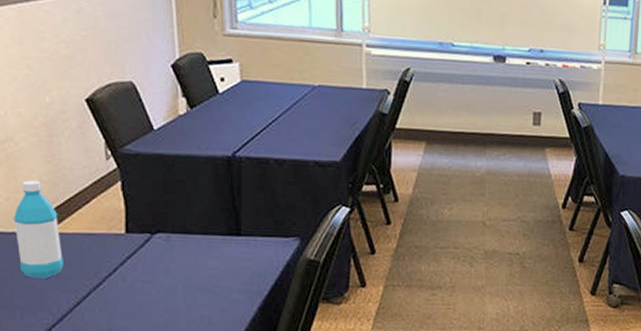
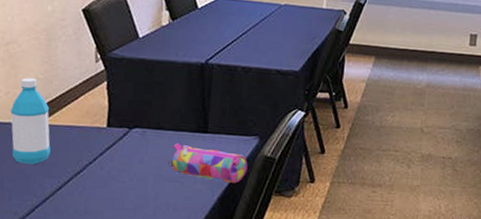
pencil case: none [198,249,289,291] -> present [168,143,248,183]

